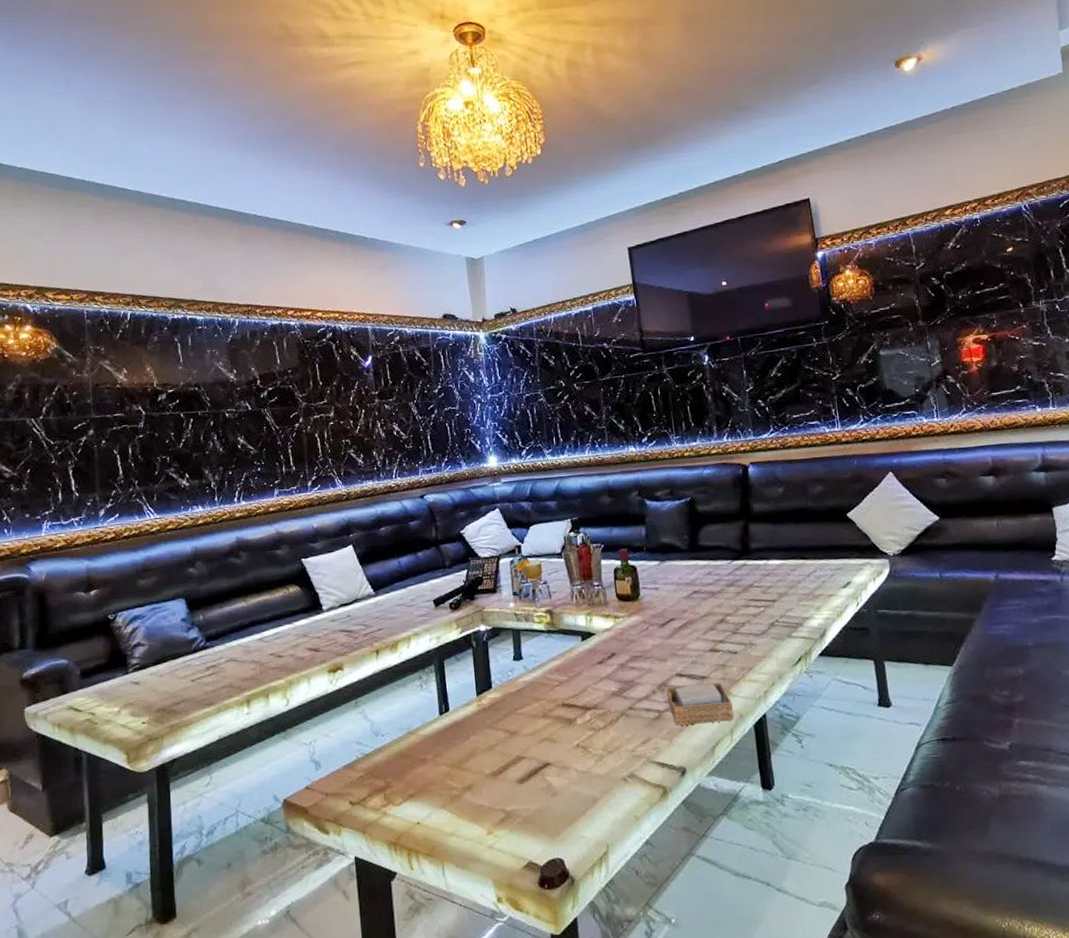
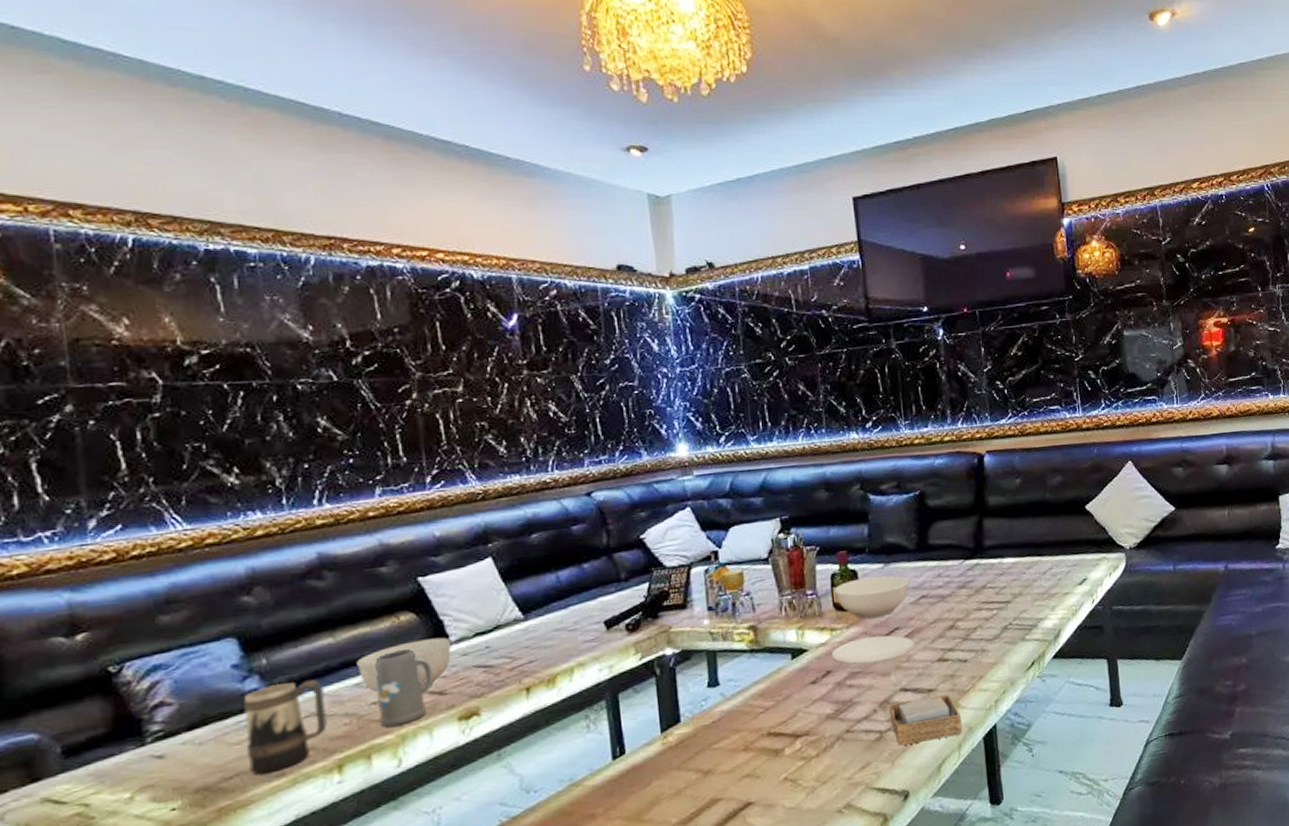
beer mug: none [188,633,241,702] -> present [243,679,327,774]
bowl: none [260,606,324,646] -> present [356,637,452,692]
beer mug: none [271,614,311,674] -> present [374,649,434,727]
plate: none [615,625,689,650] -> present [831,635,915,665]
bowl: none [617,571,683,609] -> present [834,575,910,619]

